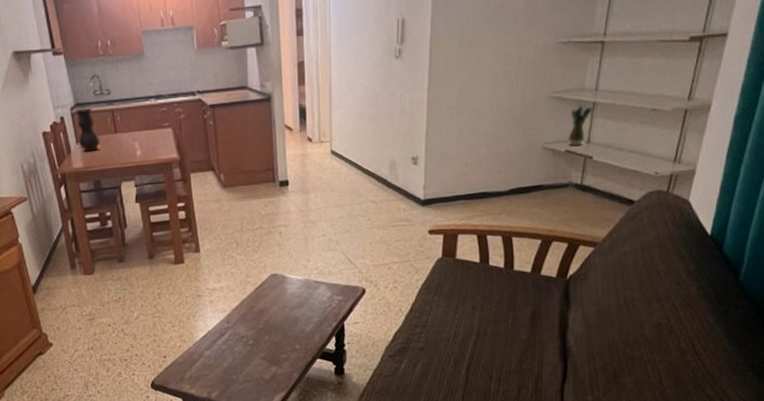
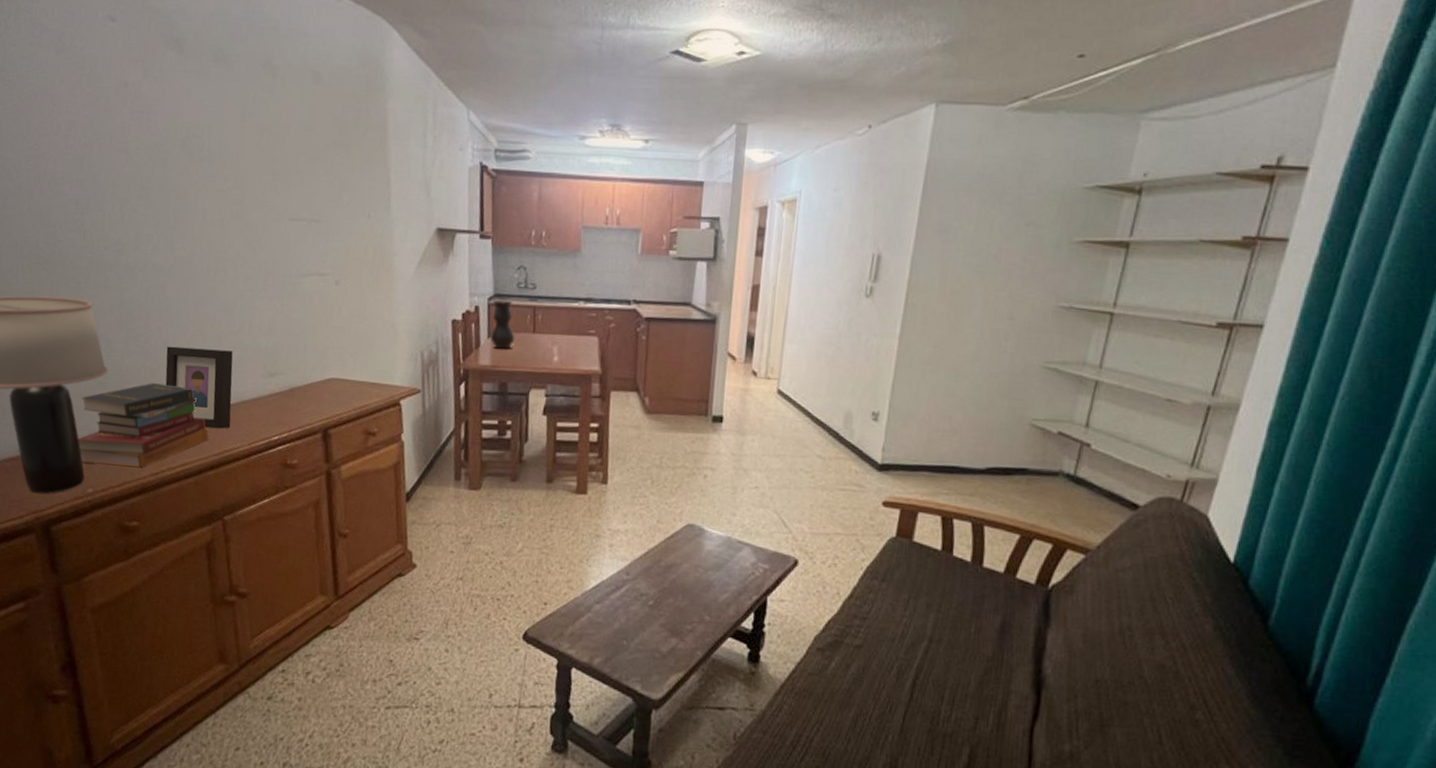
vase: present [568,106,593,147] -> none [1062,382,1095,429]

